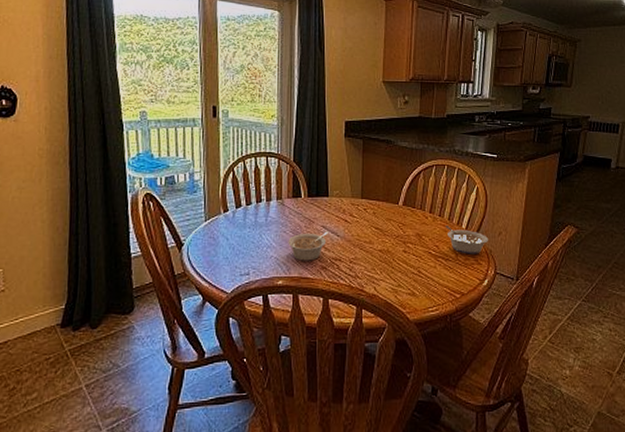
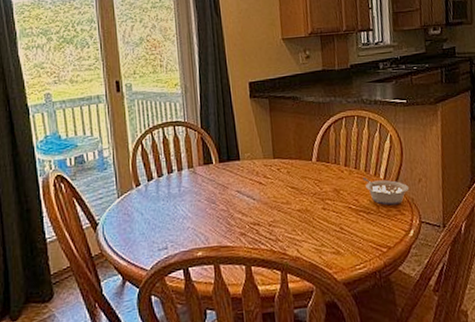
legume: present [288,231,330,261] -> none [203,196,245,230]

